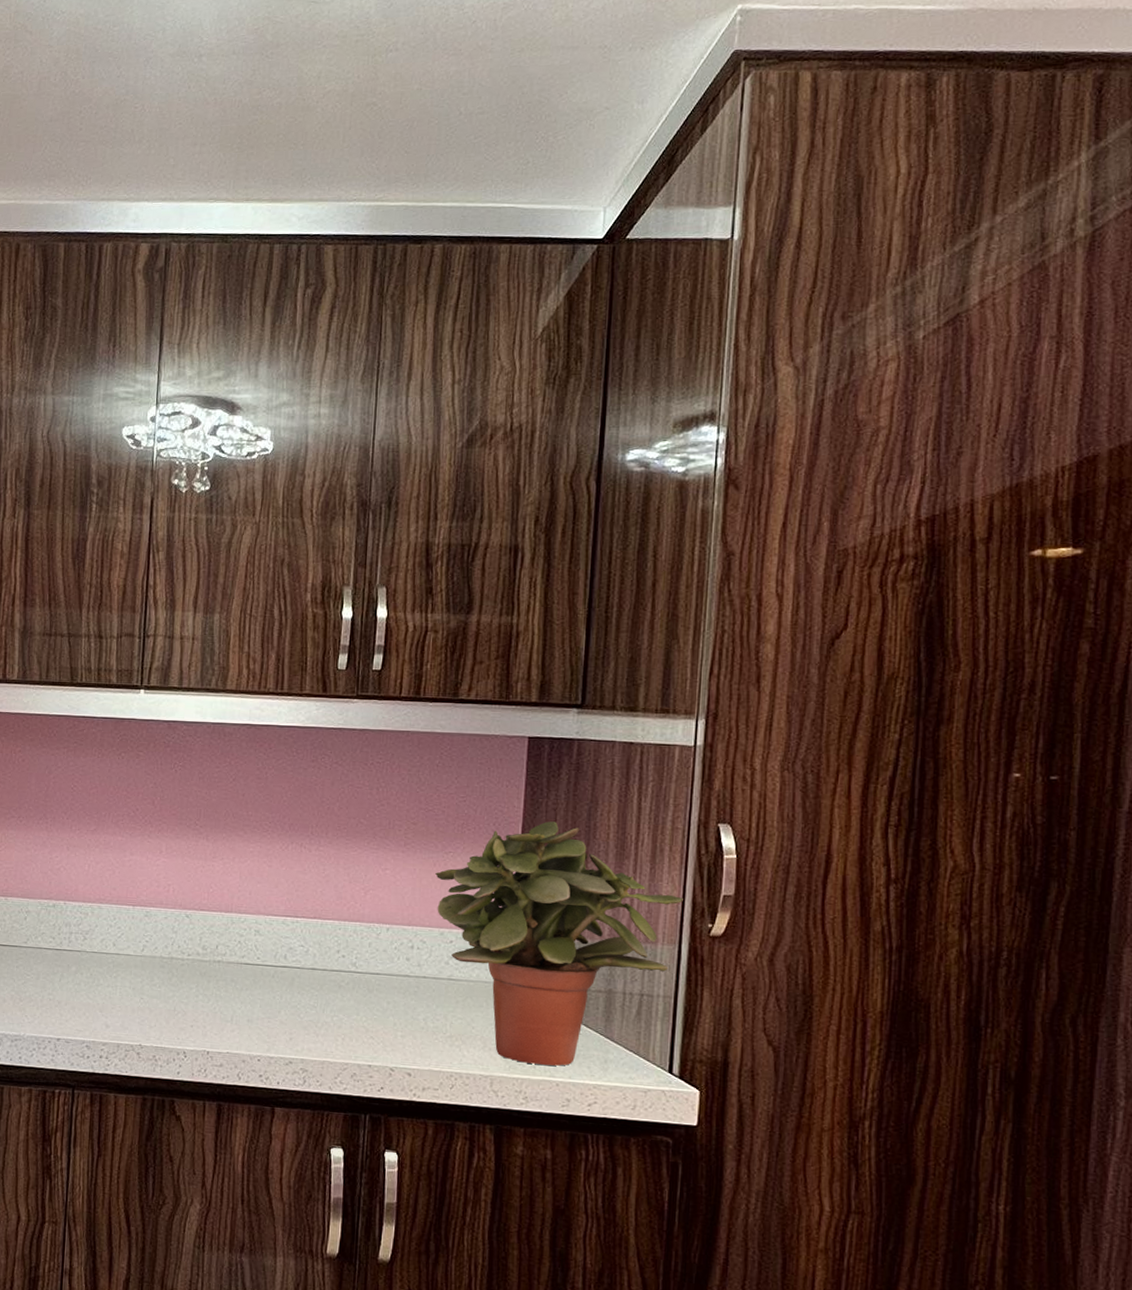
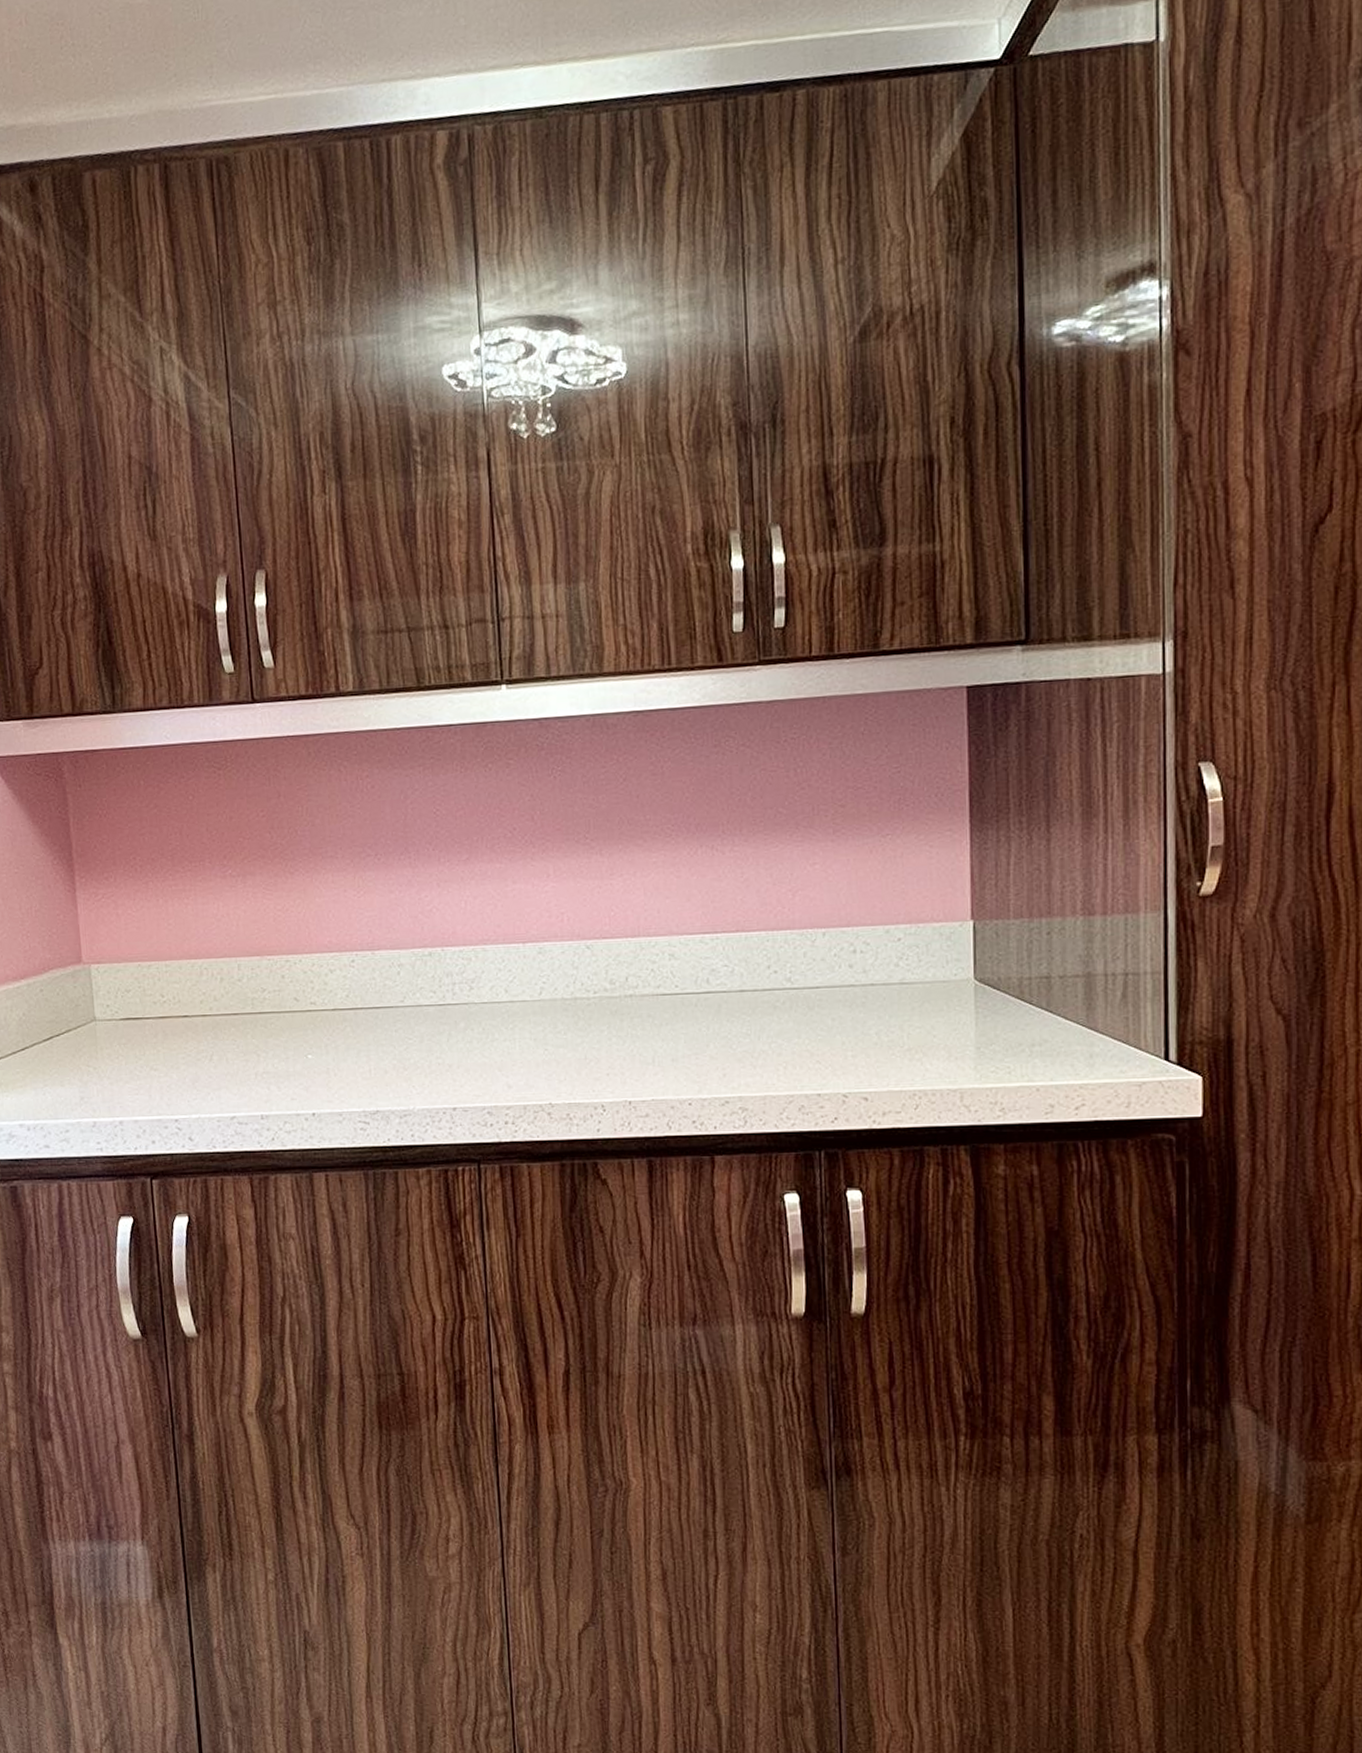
potted plant: present [435,821,683,1066] -> none [873,783,1165,1070]

